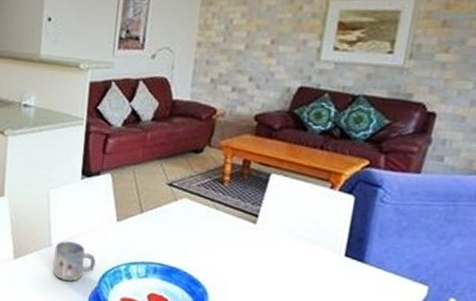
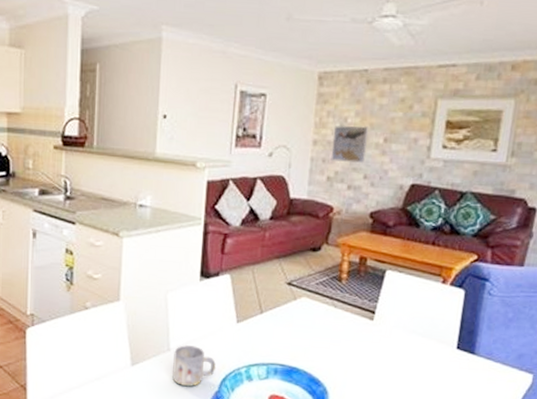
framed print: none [215,26,256,66] -> present [330,125,369,164]

